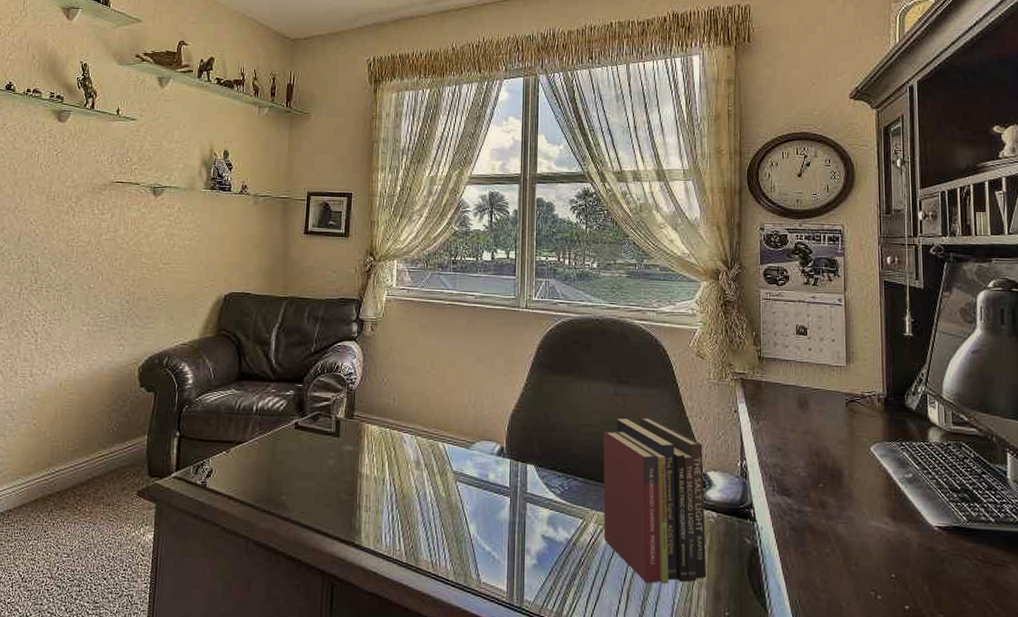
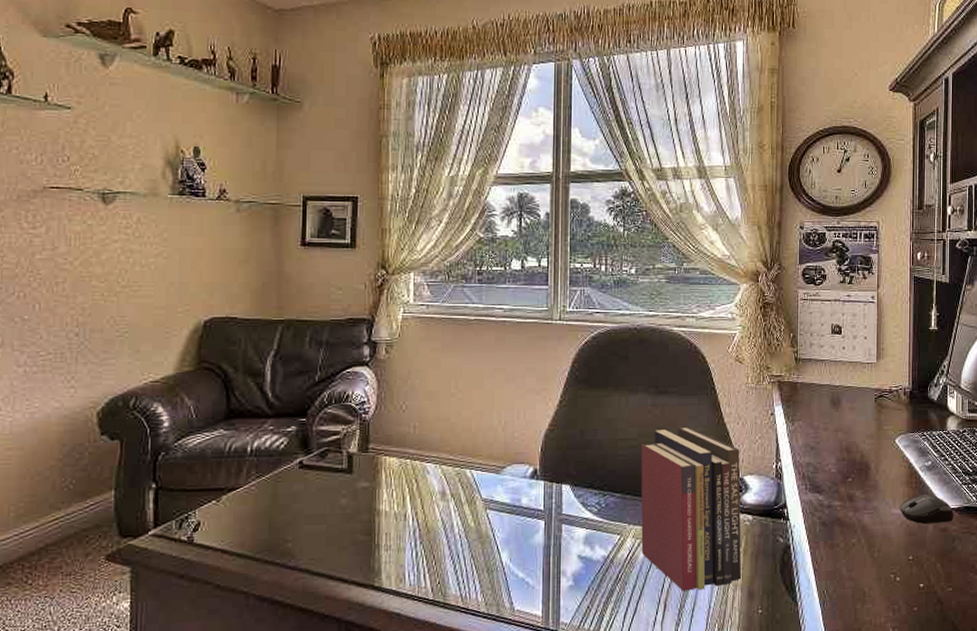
computer mouse: none [878,508,941,542] -> present [899,494,954,524]

